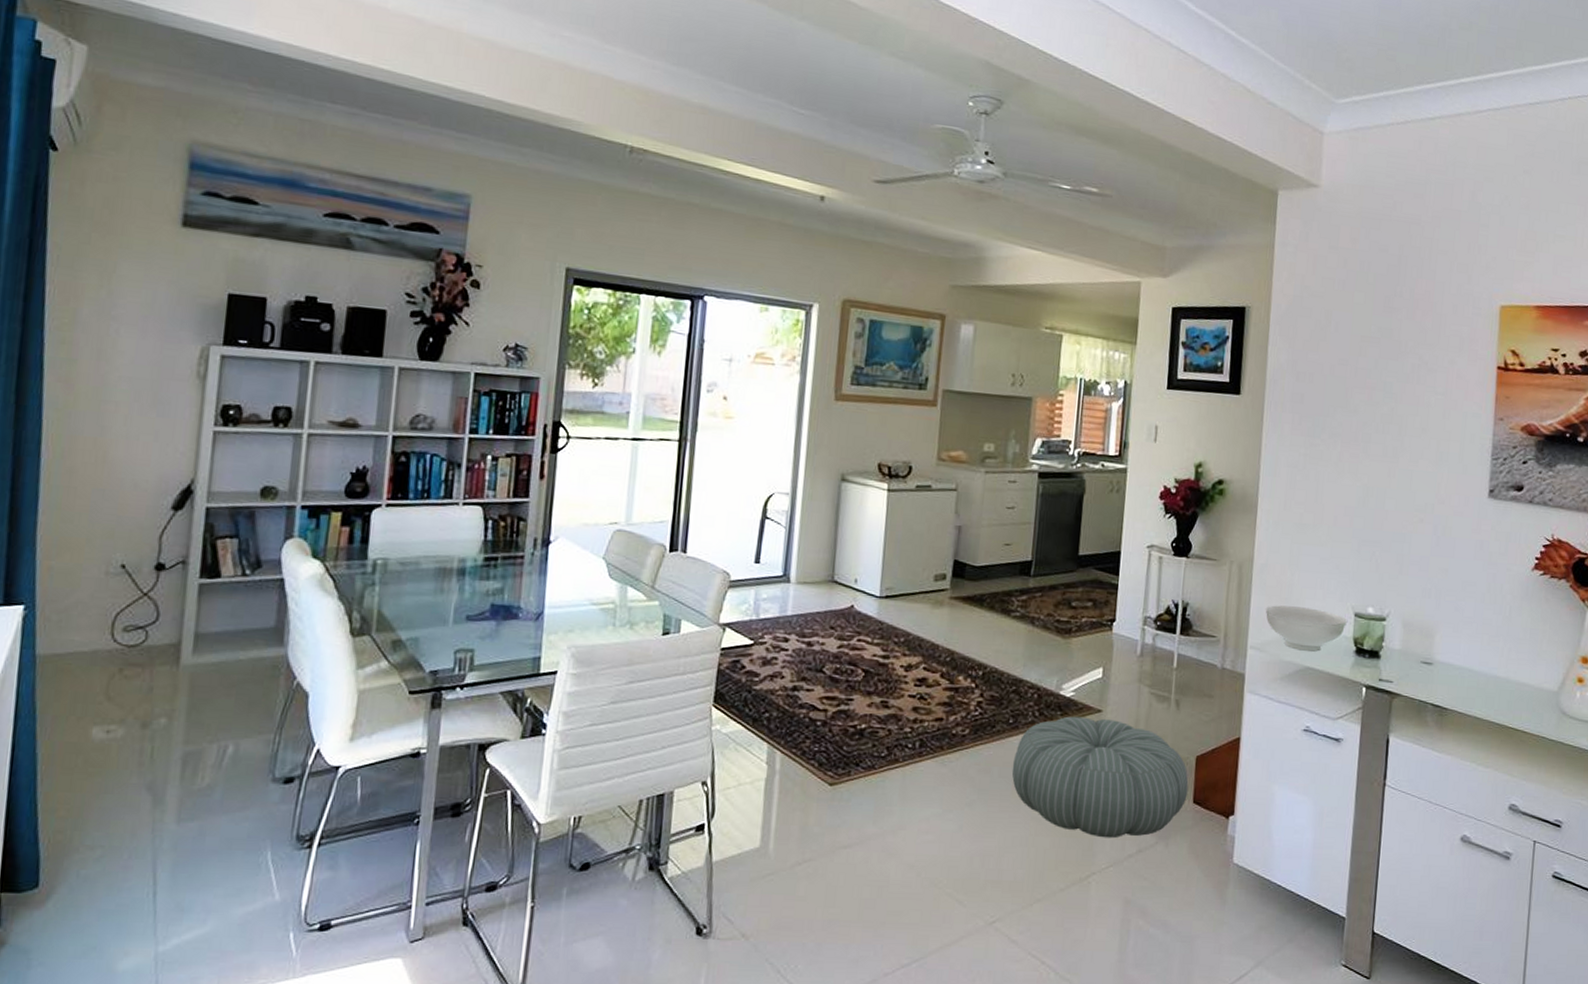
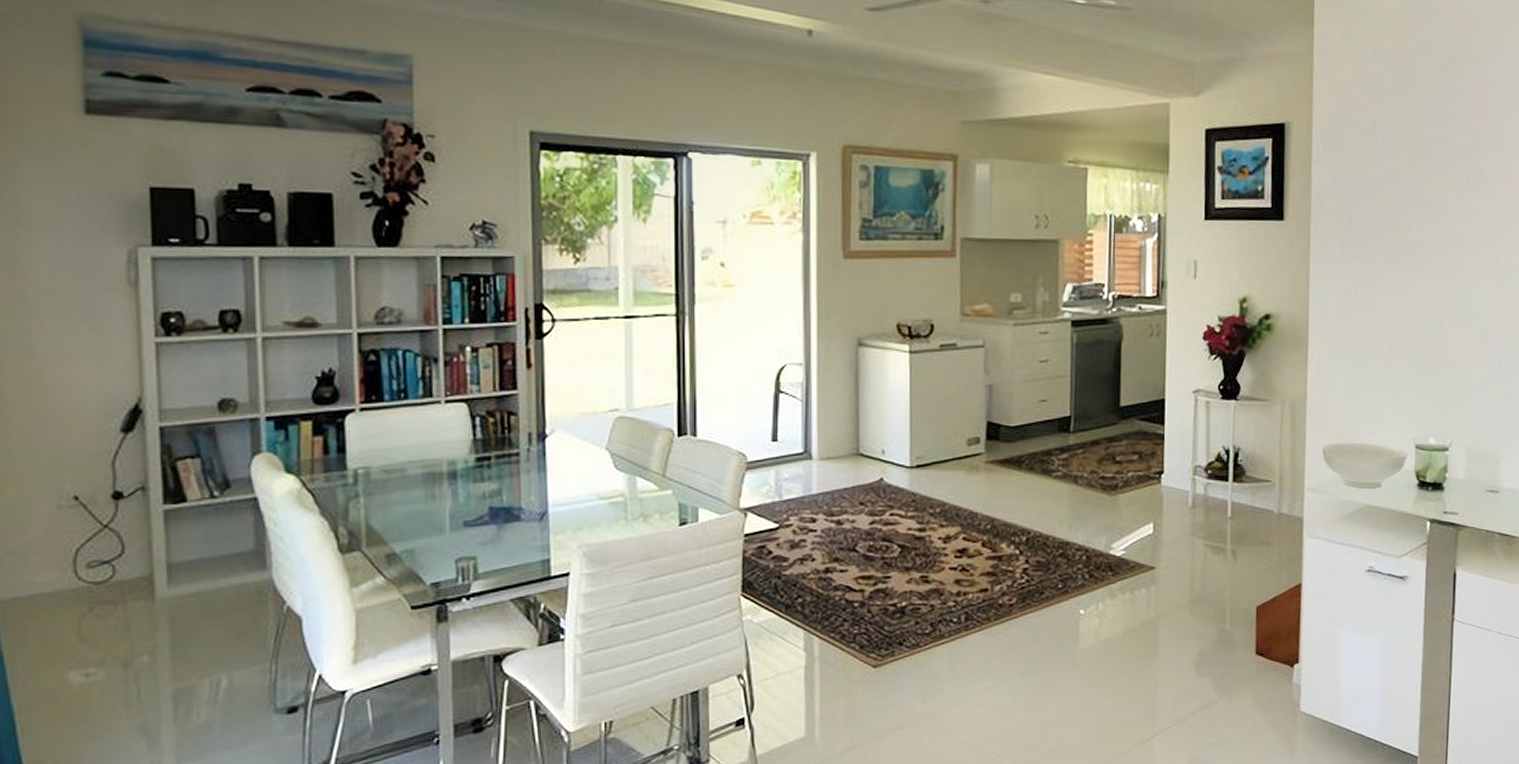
pouf: present [1012,716,1189,839] -> none [1064,575,1250,698]

